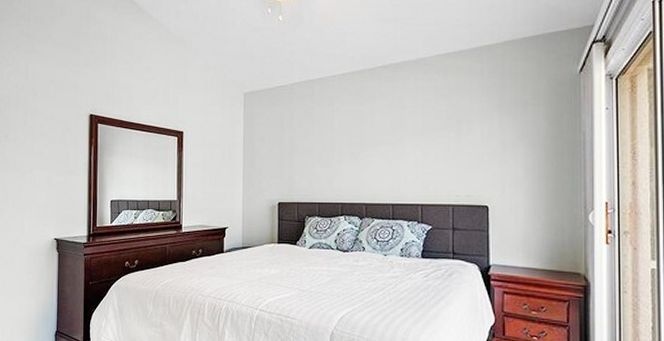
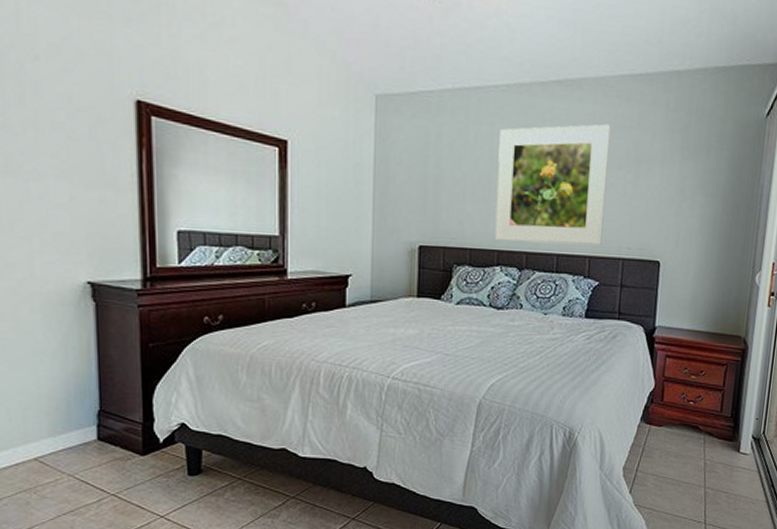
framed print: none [338,95,432,196] -> present [494,124,611,246]

